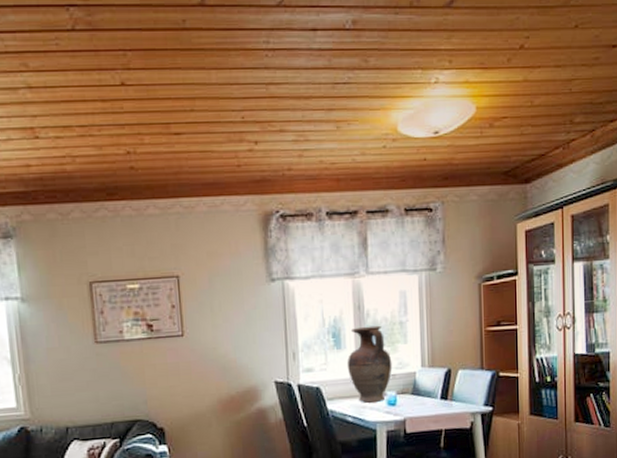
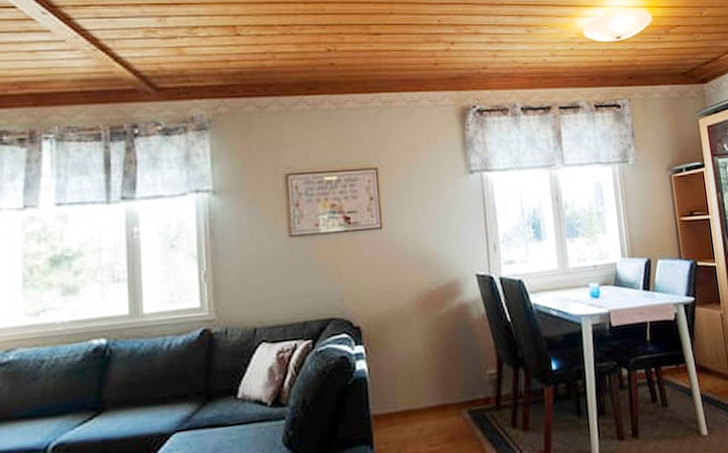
vase: present [347,325,392,403] -> none [548,216,593,296]

